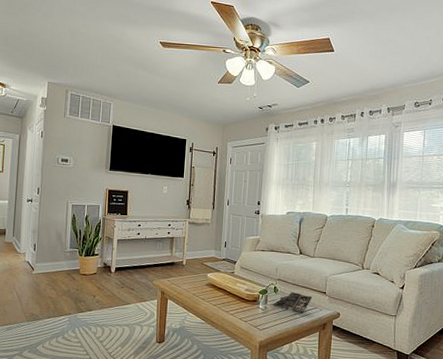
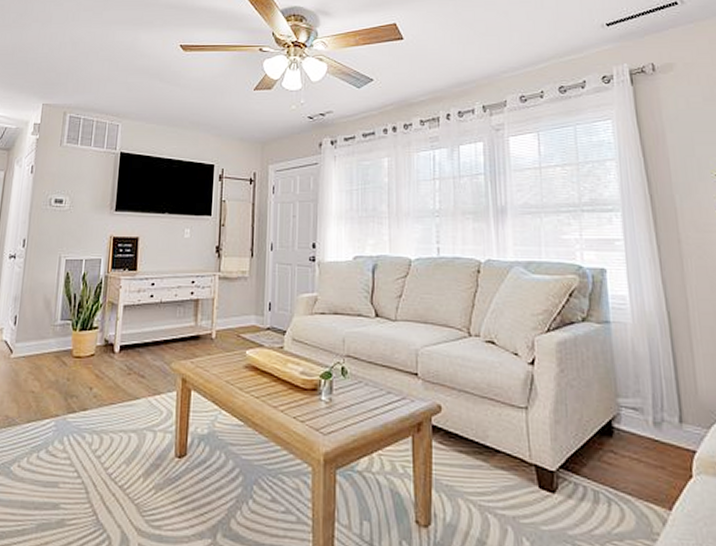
paperback book: present [271,292,313,315] -> none [338,375,399,409]

